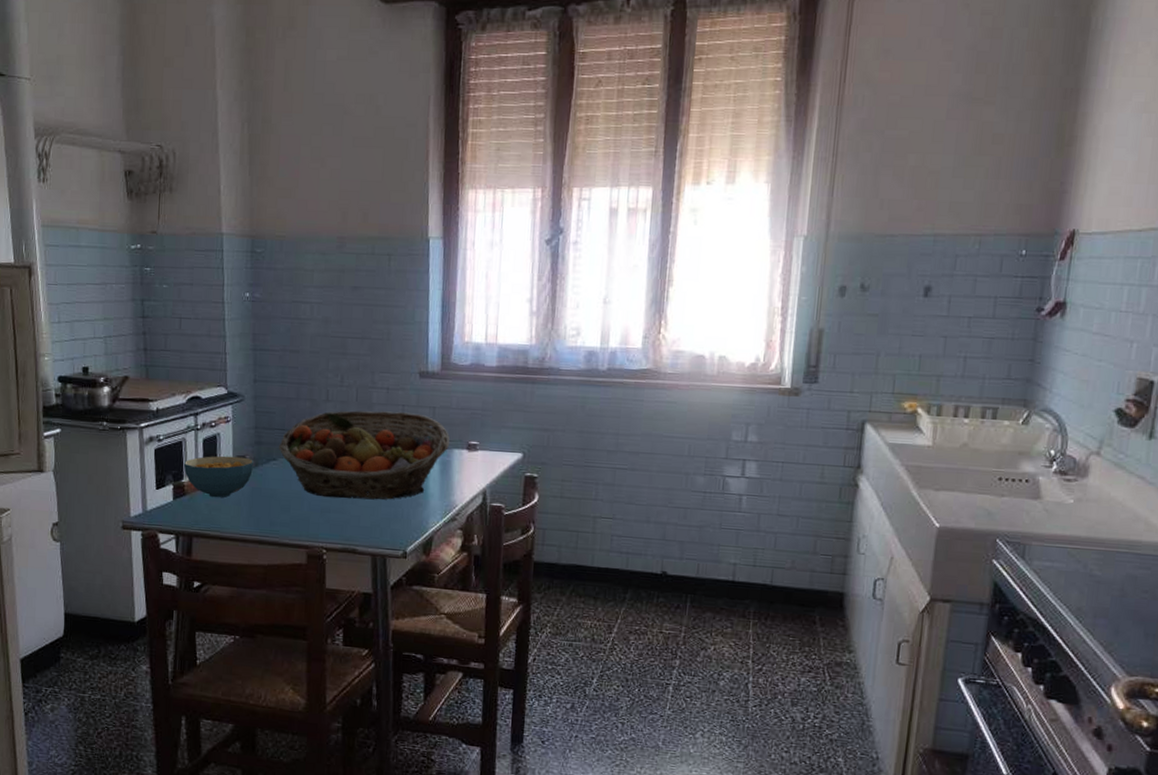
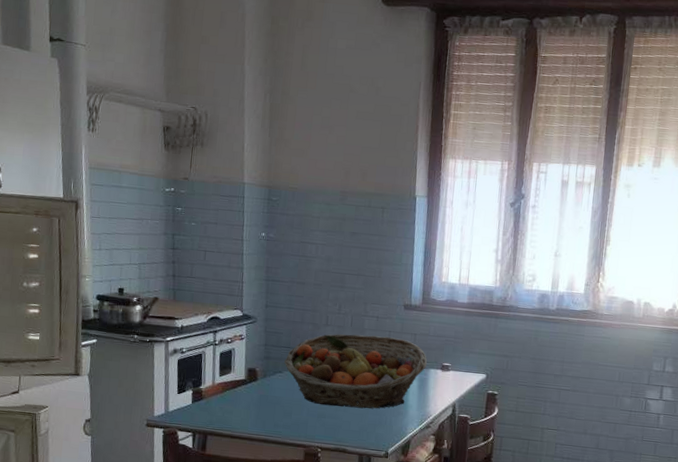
cereal bowl: present [183,455,253,498] -> none [202,367,262,403]

